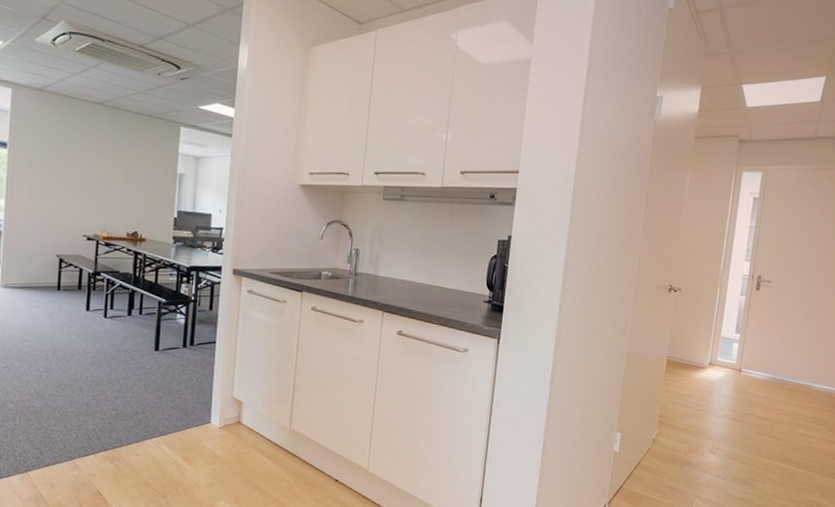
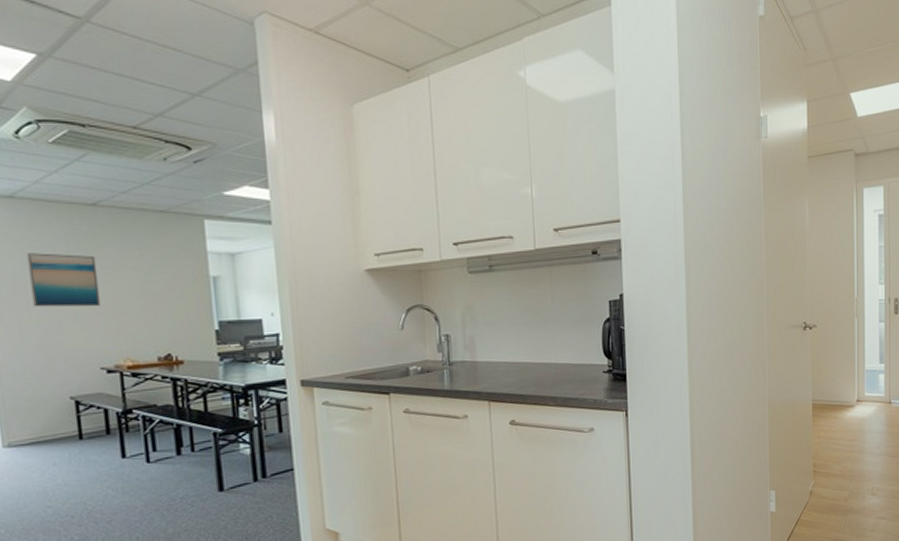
wall art: none [42,136,94,186] -> present [26,253,101,307]

